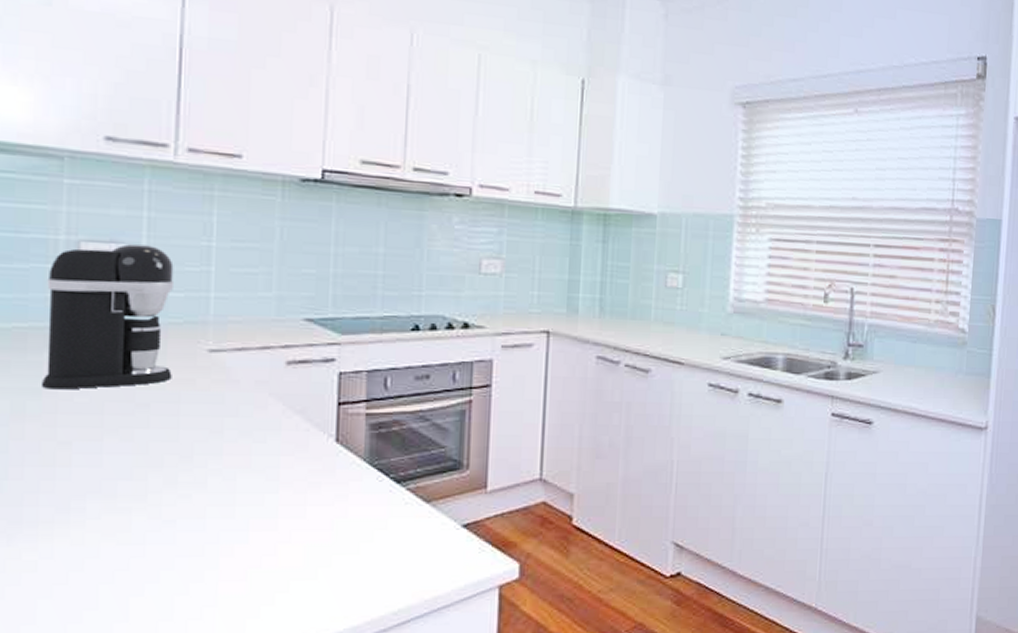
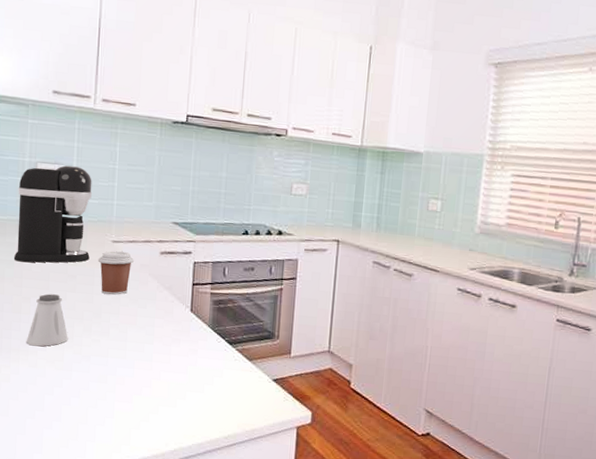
saltshaker: none [65,433,138,514] -> present [26,294,68,347]
coffee cup: none [185,364,246,428] -> present [97,251,135,295]

